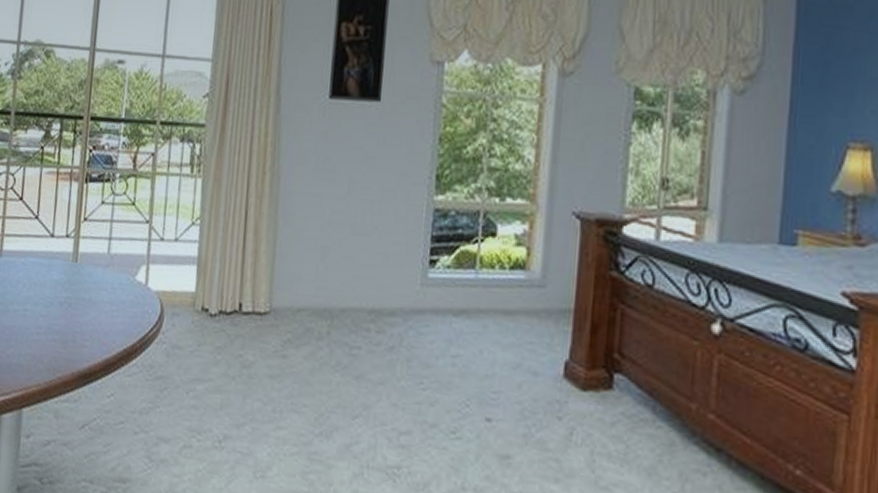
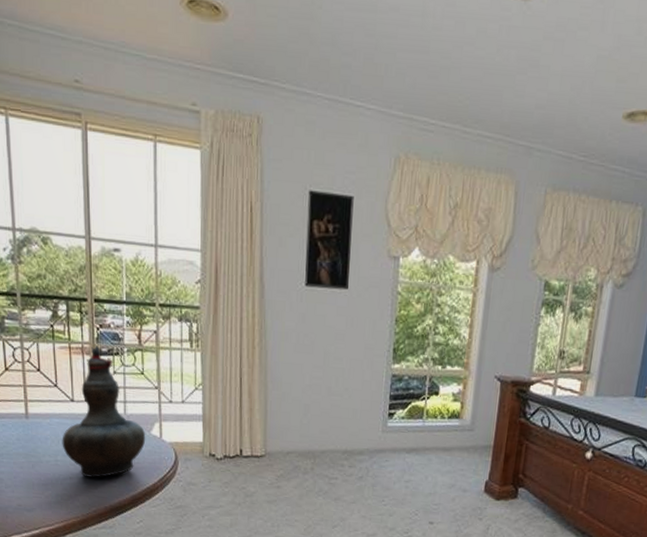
decorative vase: none [33,170,130,334] -> present [62,345,146,478]

